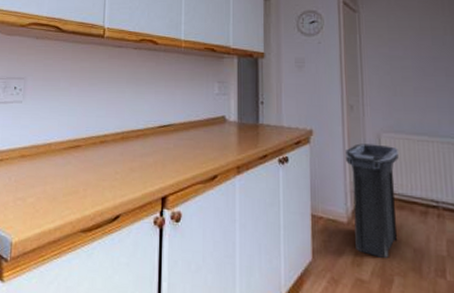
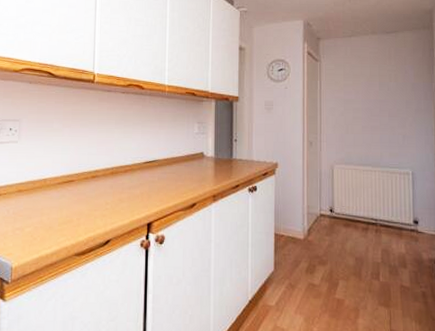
trash can: present [346,143,399,258] -> none [305,174,347,266]

